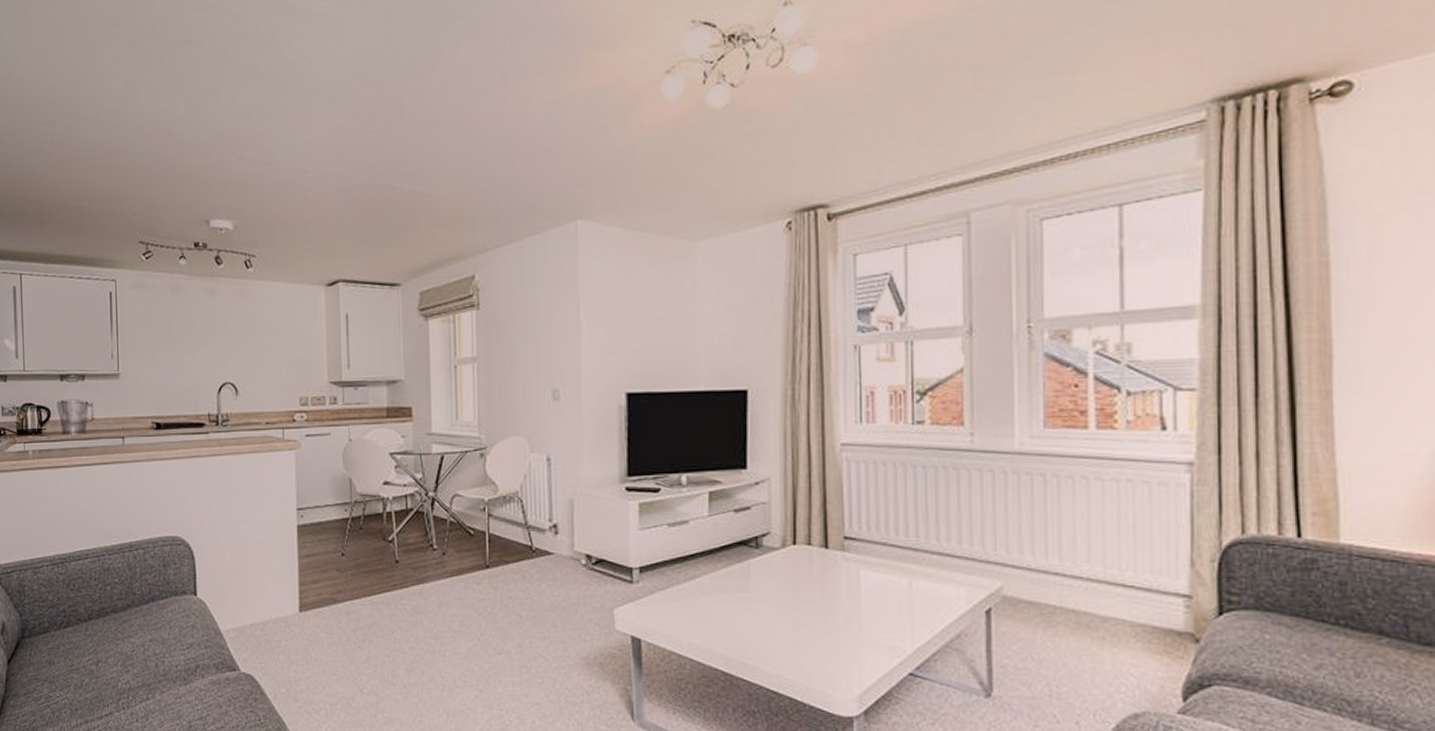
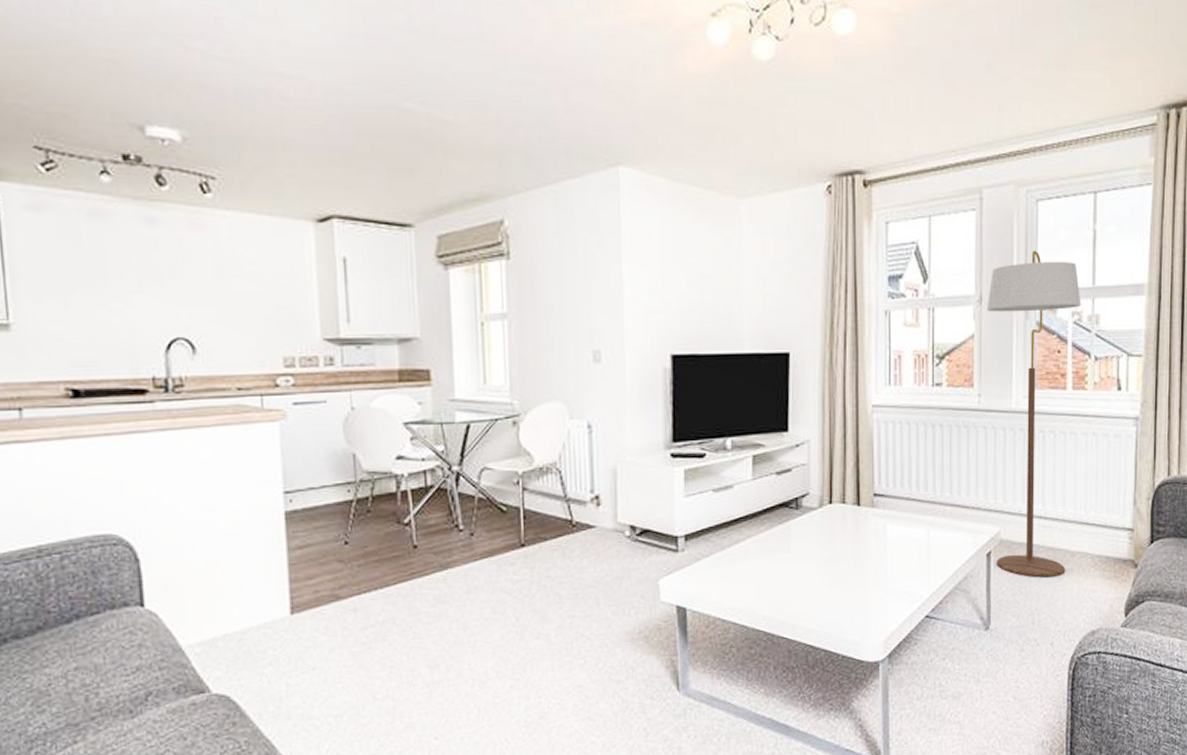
floor lamp: none [978,274,1106,644] -> present [986,250,1081,578]

